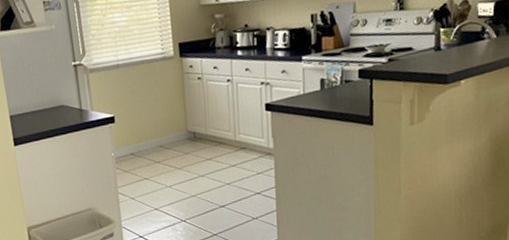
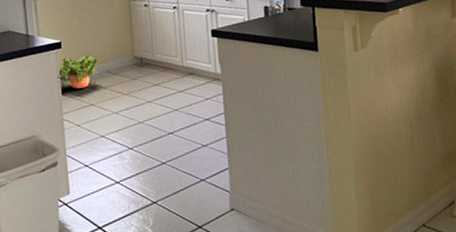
potted plant: none [111,127,152,163] -> present [57,53,99,89]

